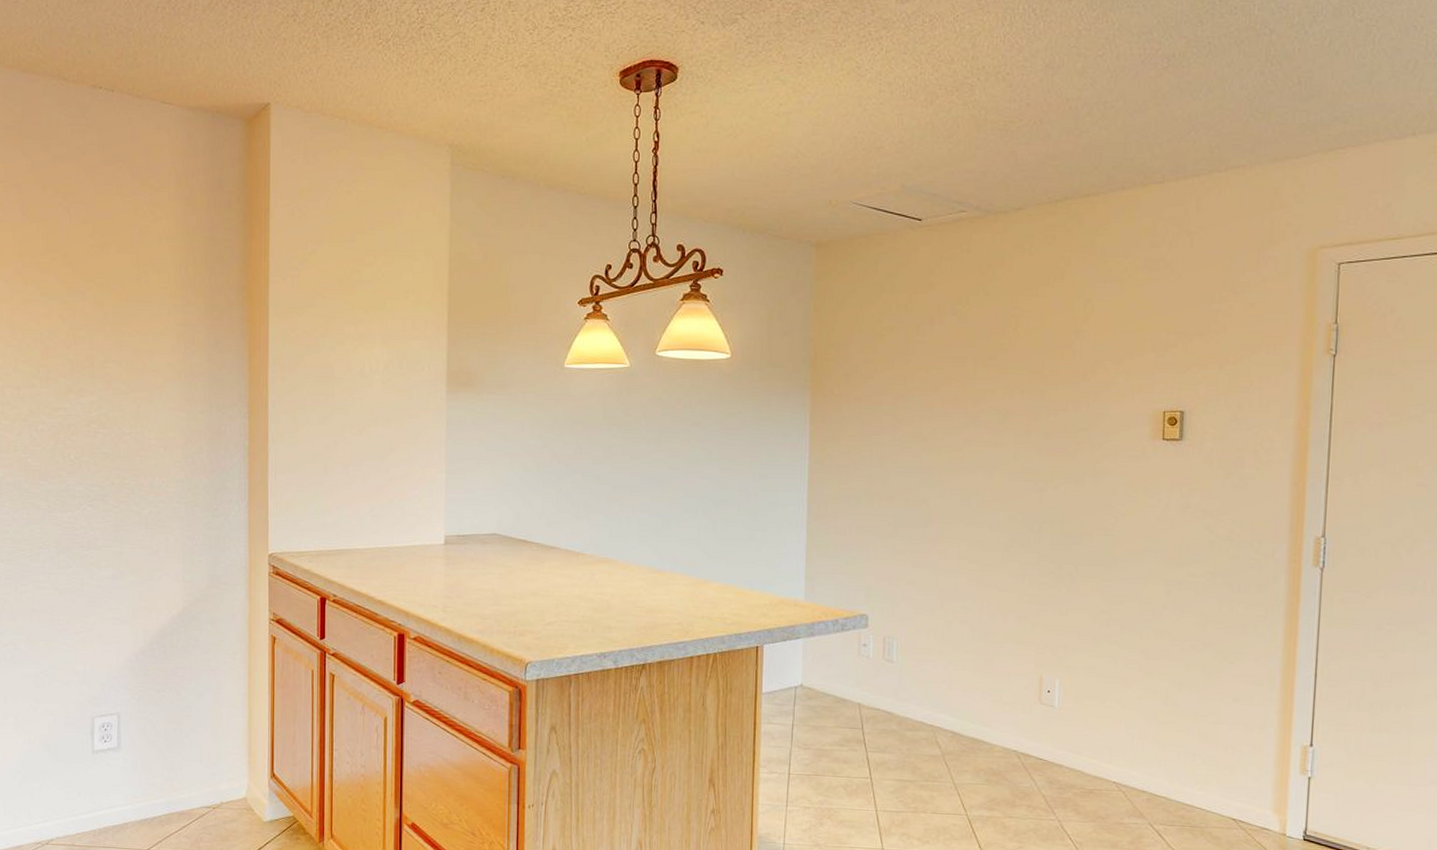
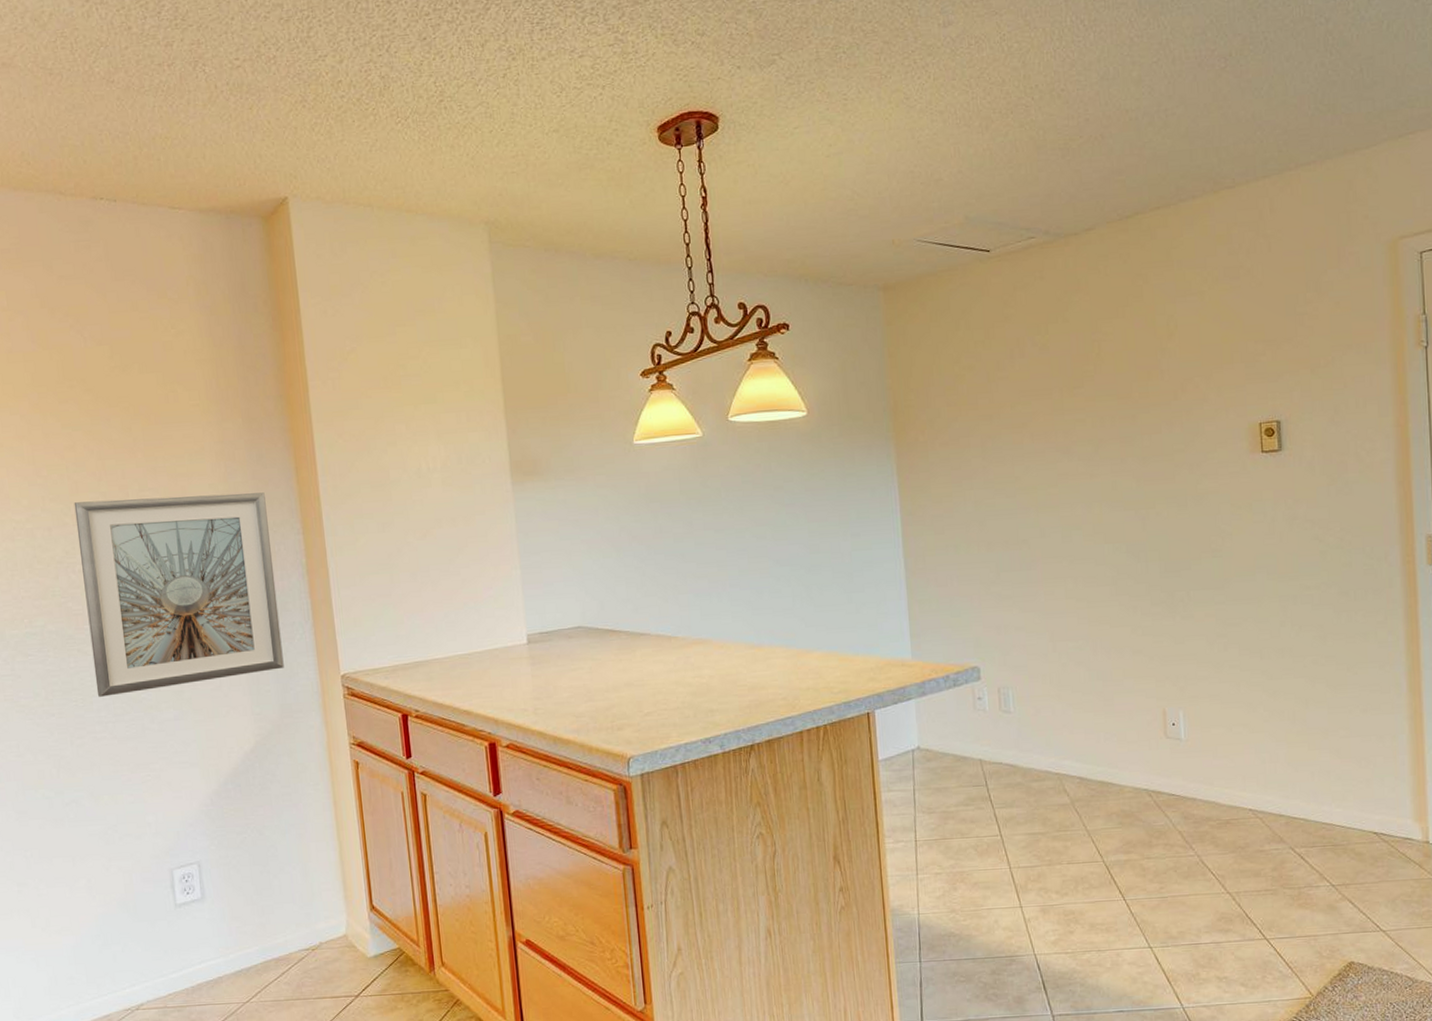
picture frame: none [43,366,218,550] -> present [74,492,284,697]

